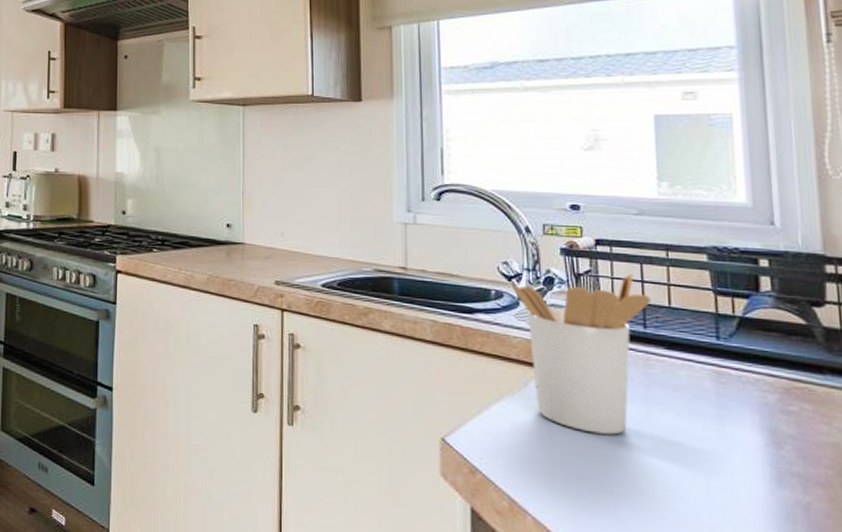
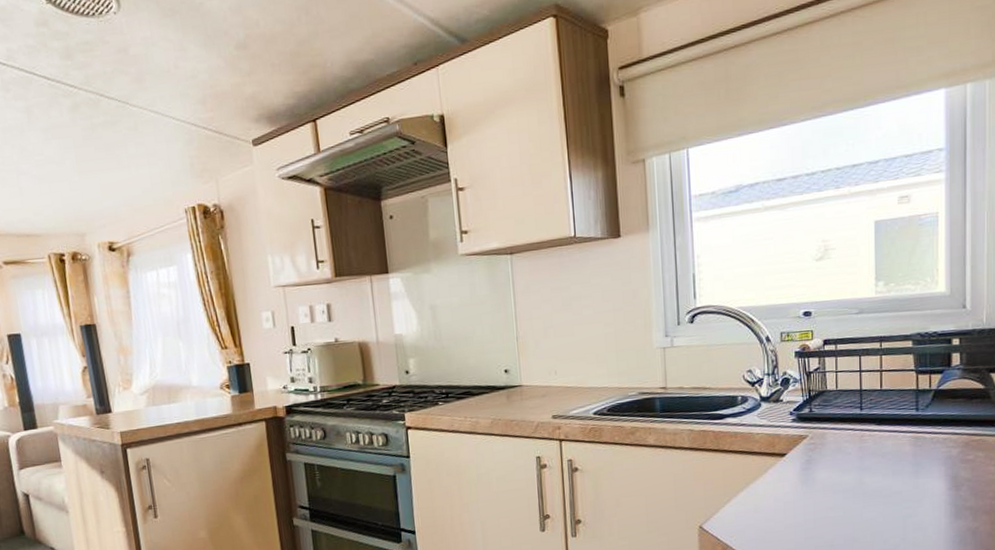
utensil holder: present [512,274,652,435] -> none [755,366,868,502]

